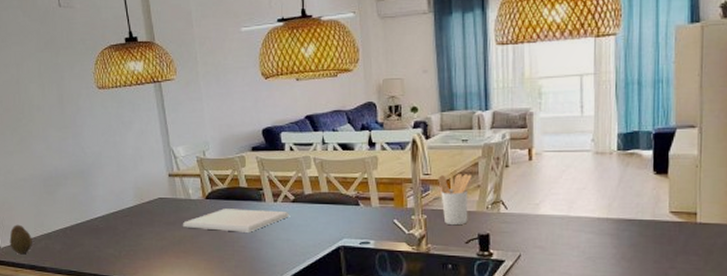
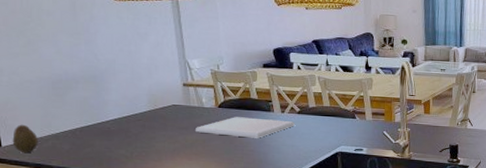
utensil holder: present [438,174,473,226] -> none [420,96,448,138]

